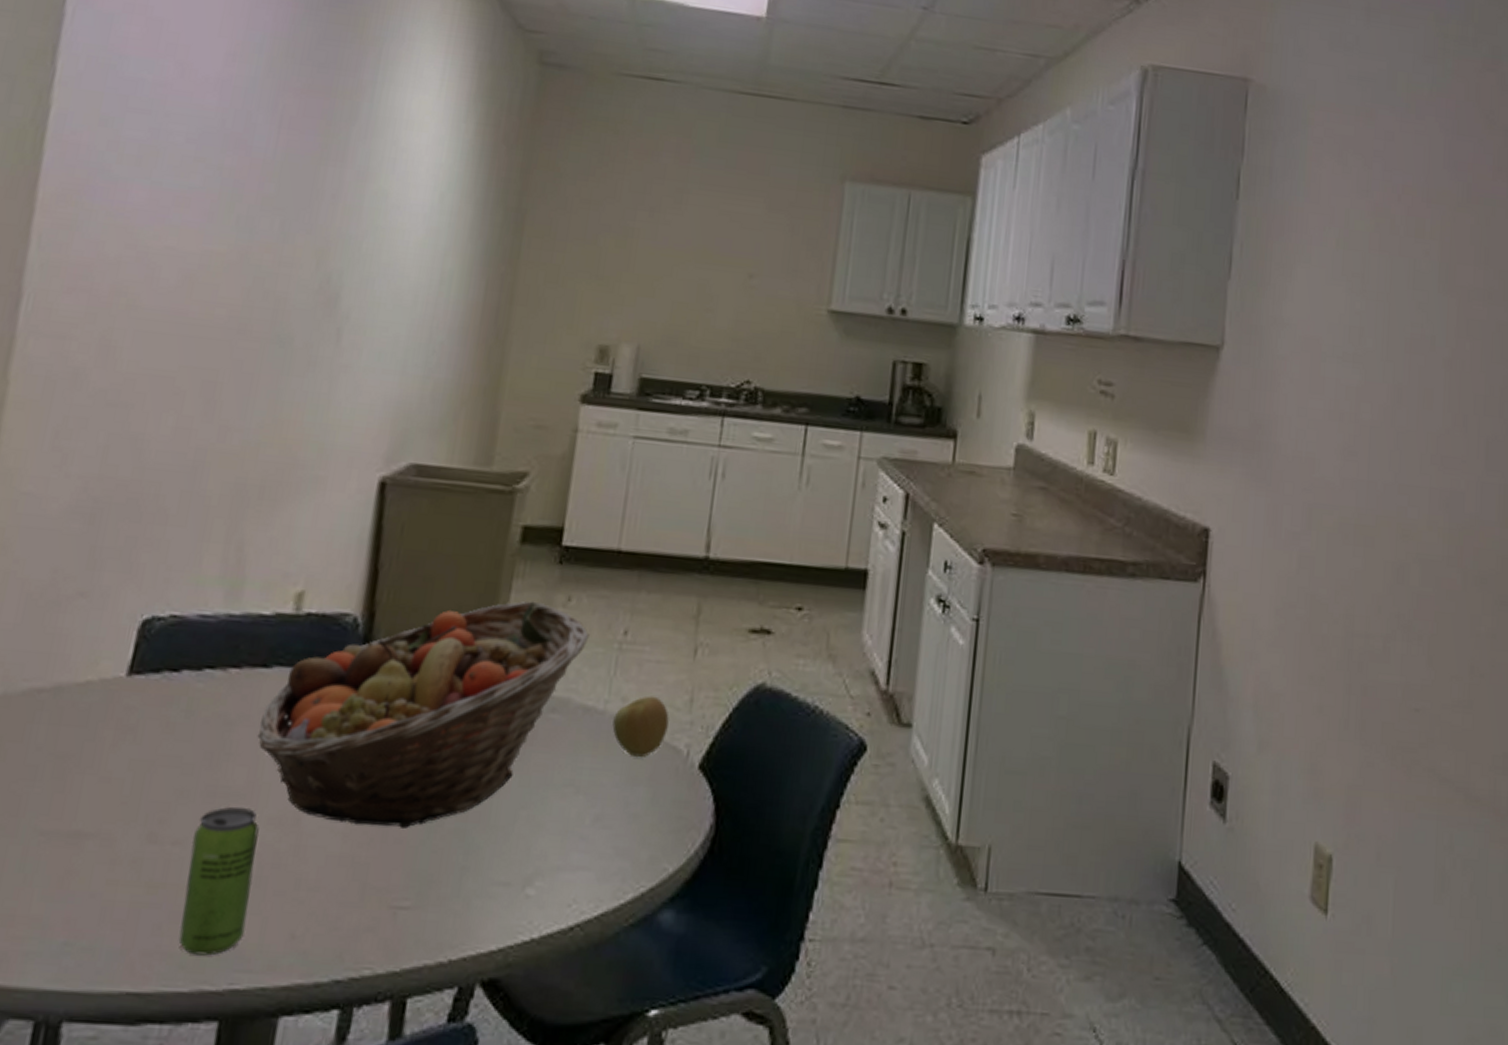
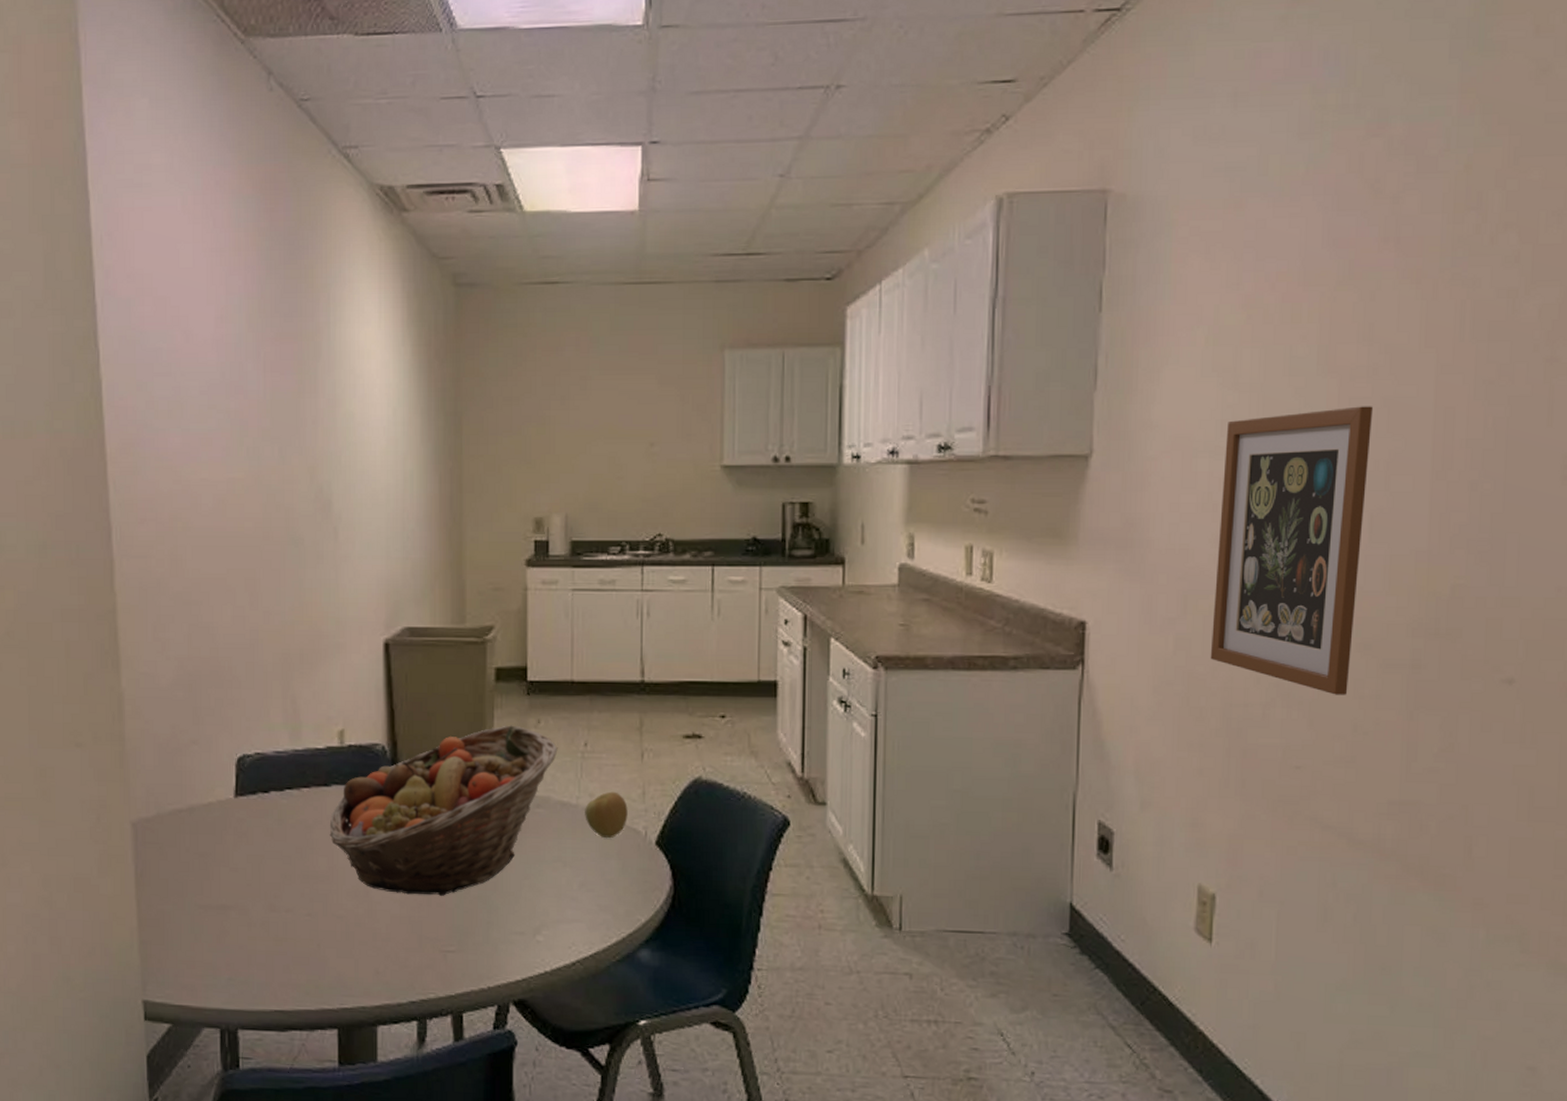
beverage can: present [178,806,259,956] -> none [298,885,344,986]
wall art: none [1333,327,1489,632] -> present [1210,406,1374,695]

